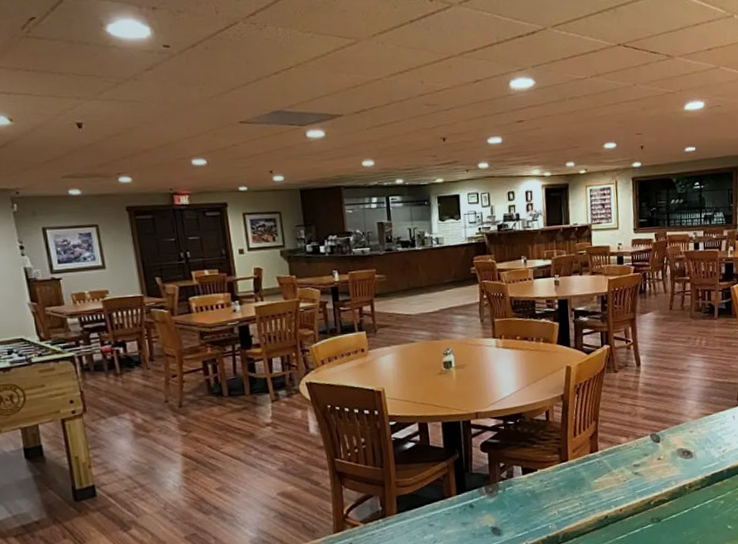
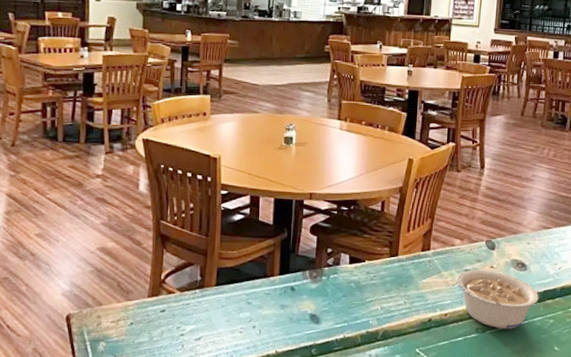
legume: none [627,462,708,516] -> present [456,269,539,329]

